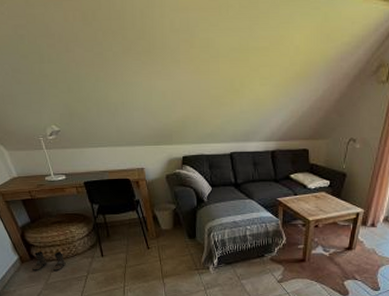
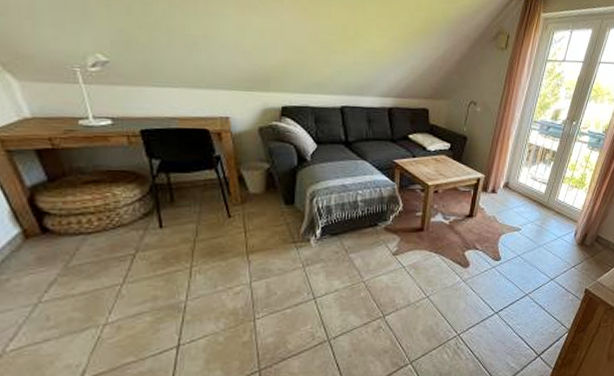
boots: present [31,251,66,272] -> none [42,221,102,250]

